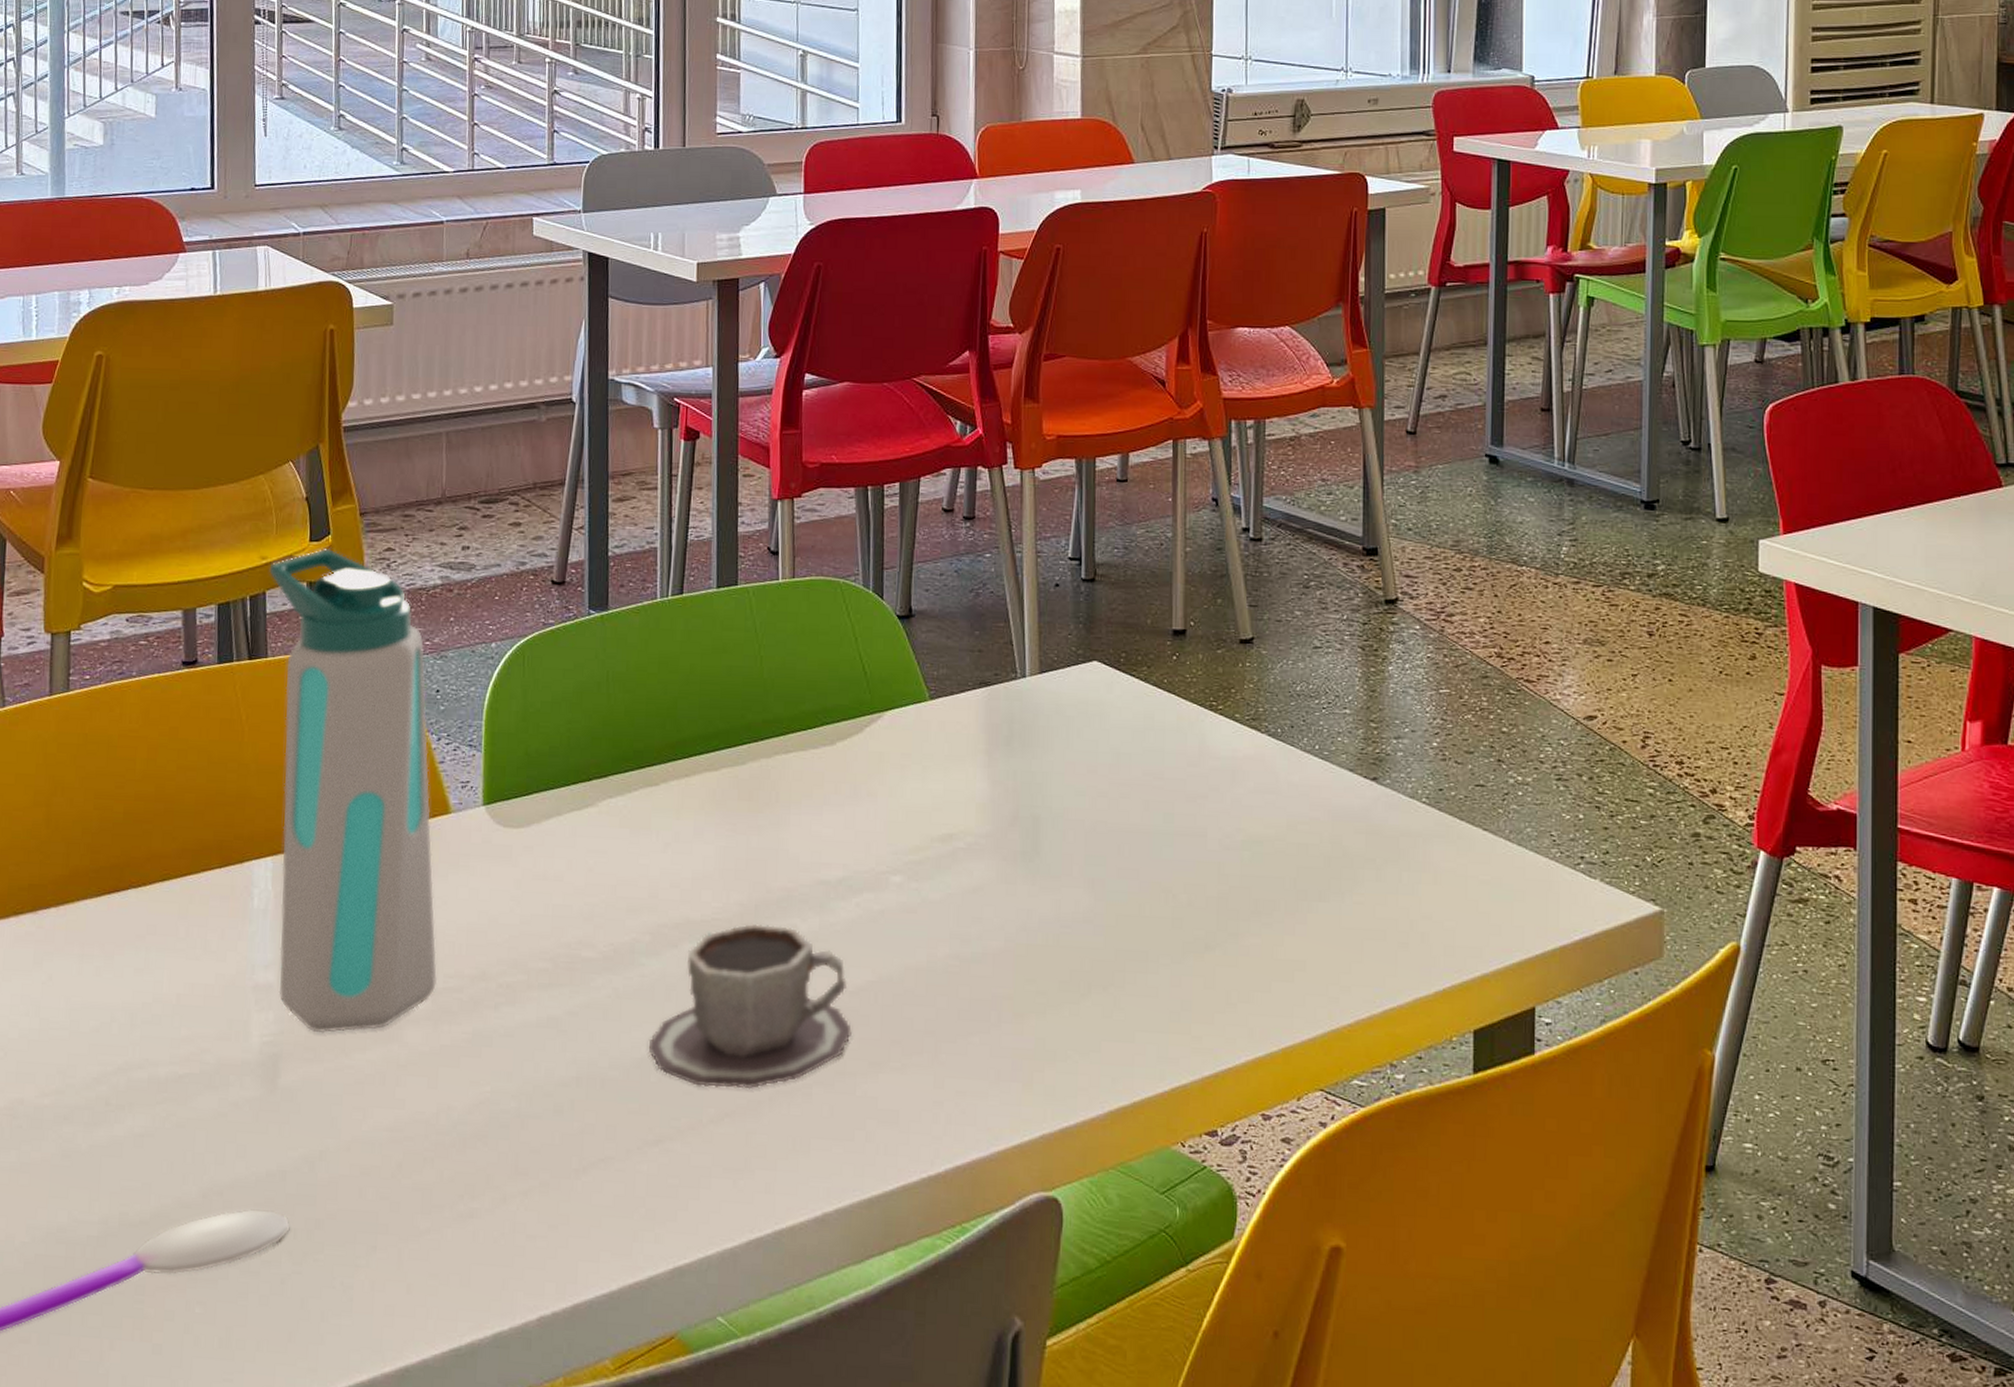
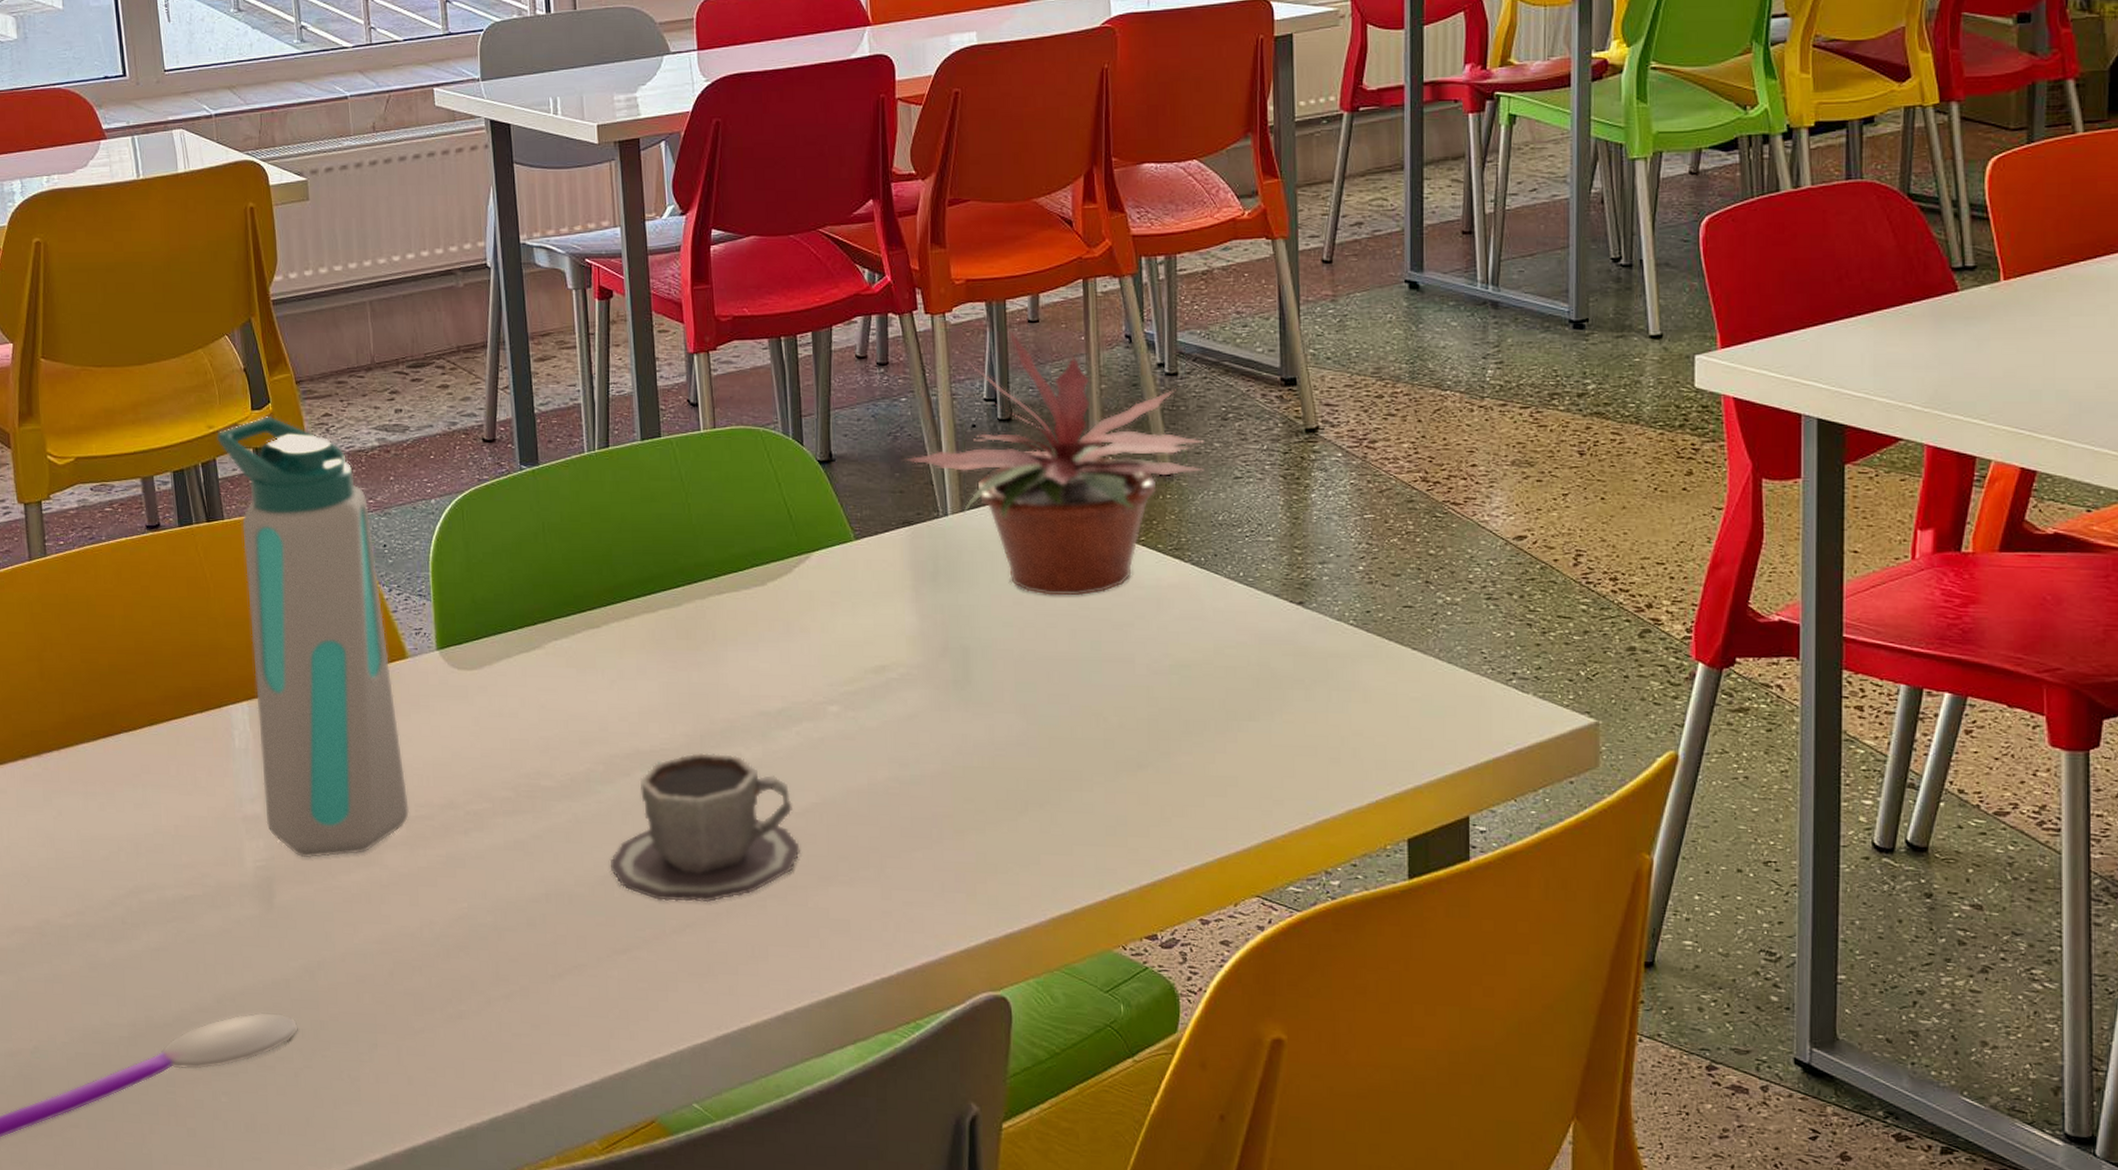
potted plant: none [984,485,1285,766] -> present [904,327,1205,596]

